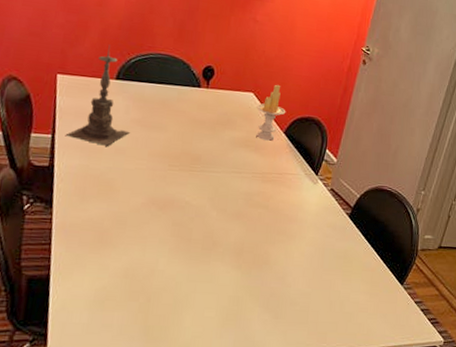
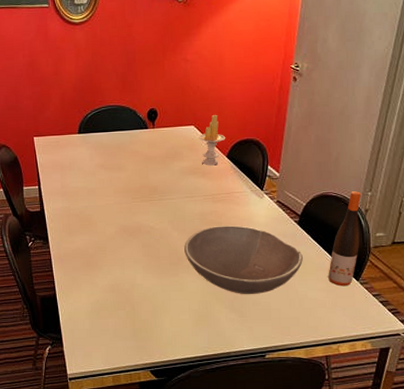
candle holder: present [65,44,130,146] -> none [48,105,97,189]
bowl: none [221,209,350,292] -> present [184,225,303,294]
wine bottle: none [373,188,414,291] -> present [328,191,361,287]

